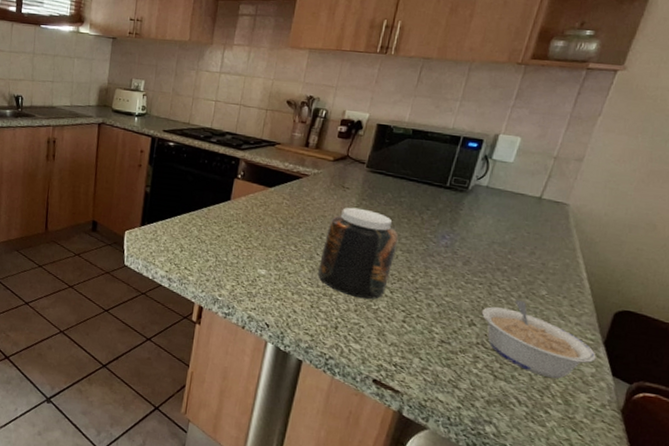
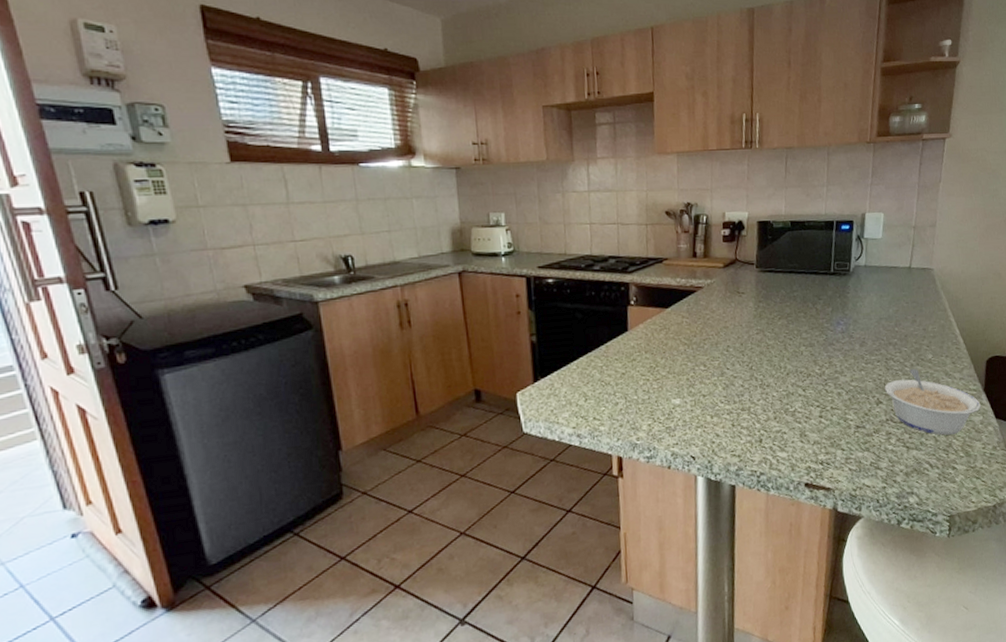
jar: present [318,207,399,299] -> none [731,311,800,404]

